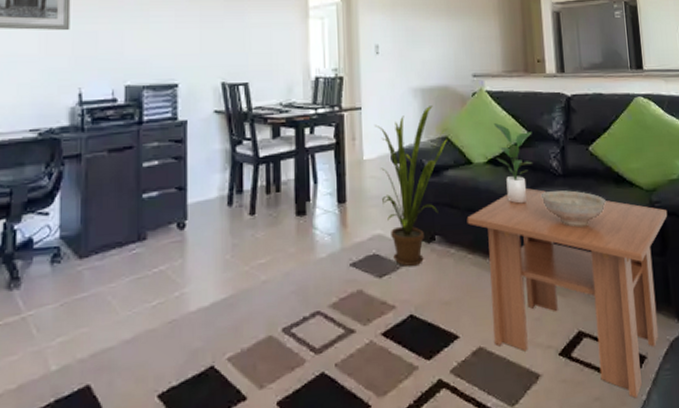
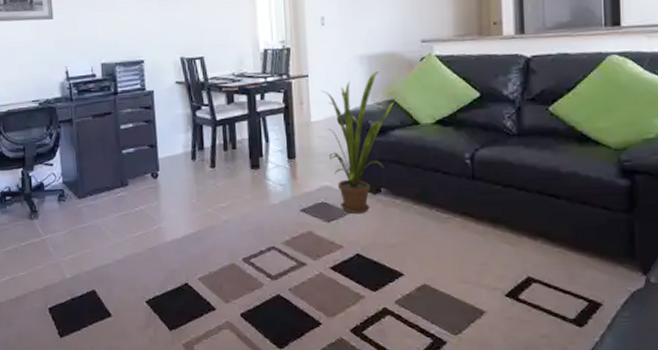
coffee table: present [466,188,668,399] -> none [413,147,639,340]
potted plant: present [493,123,533,204] -> none [443,86,485,161]
decorative bowl: present [540,190,606,227] -> none [492,149,565,184]

